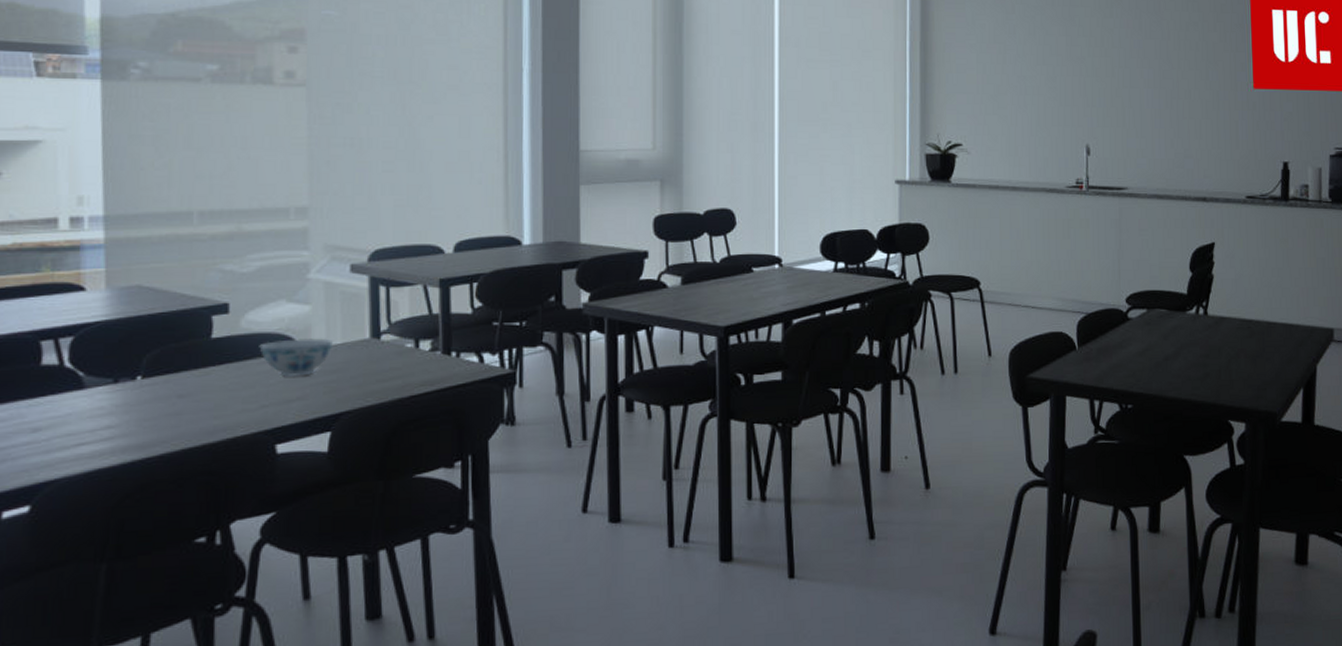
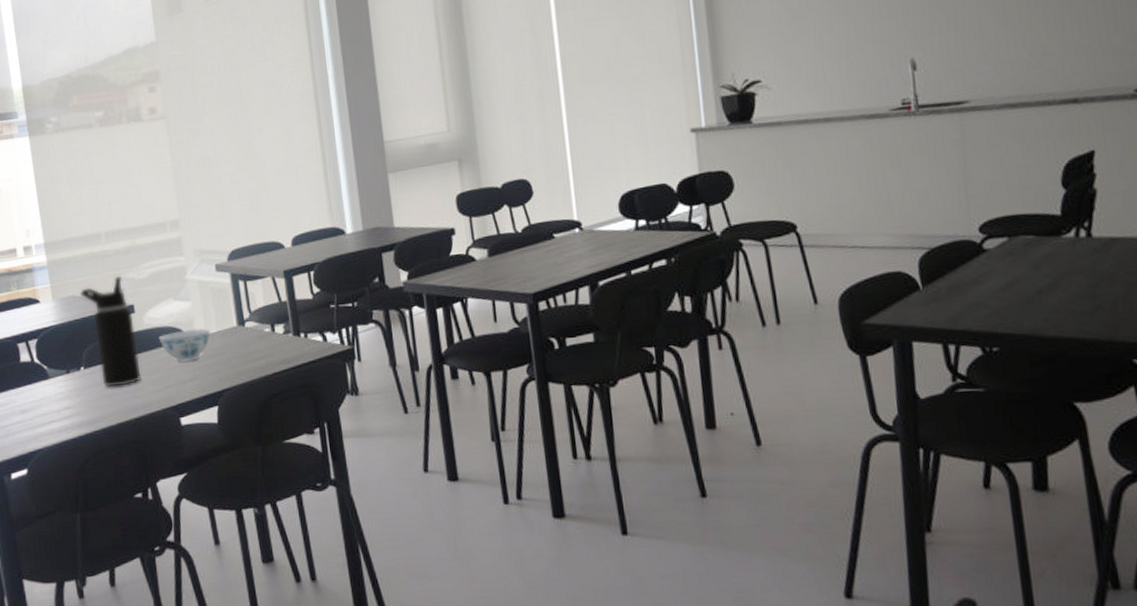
water bottle: none [149,266,228,403] -> present [79,276,141,387]

